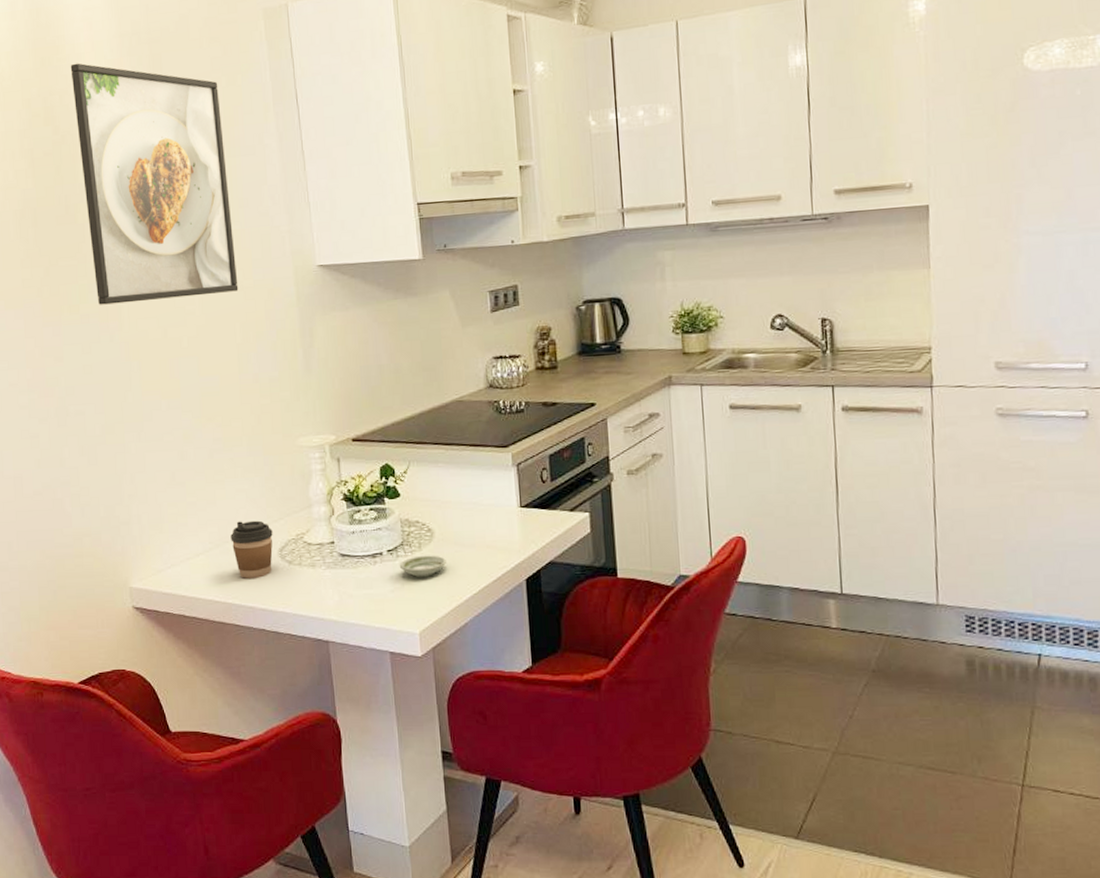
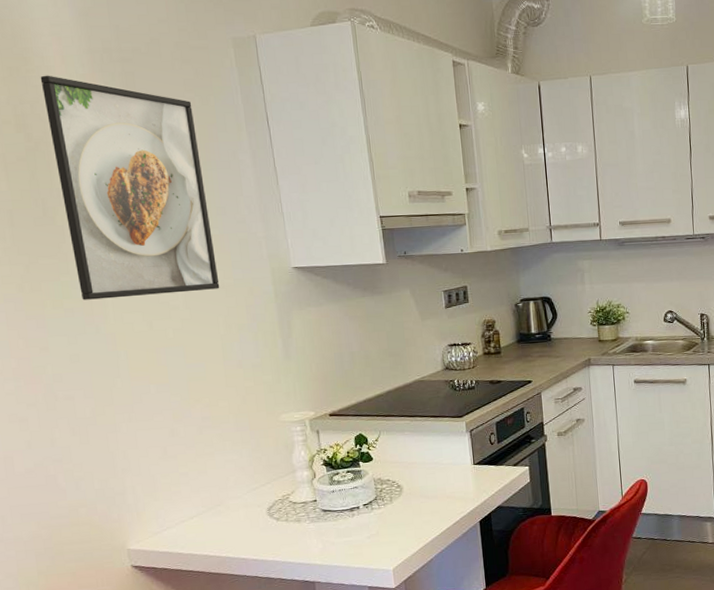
coffee cup: present [230,520,273,579] -> none [222,485,262,535]
saucer: present [399,555,446,577] -> none [374,506,414,525]

